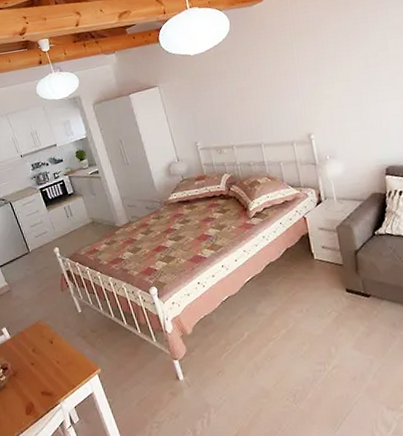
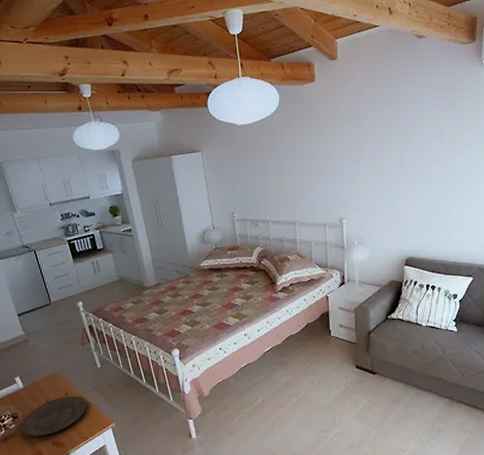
plate: none [11,343,72,388] -> present [22,395,87,437]

